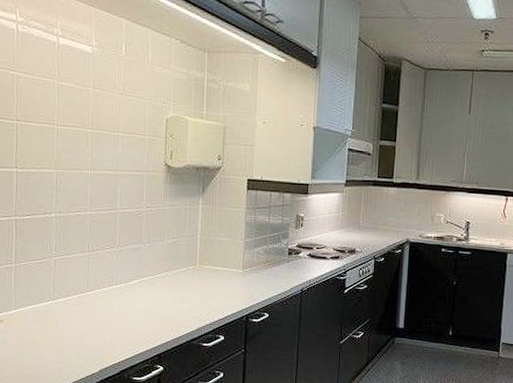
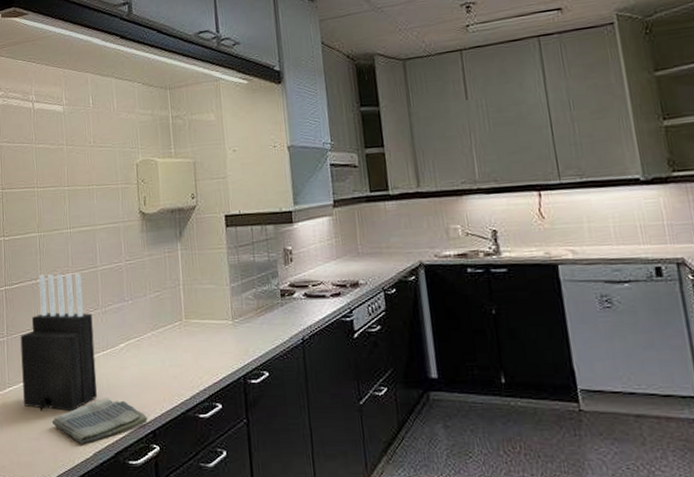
knife block: none [29,209,108,334] -> present [20,273,98,411]
dish towel: none [59,324,154,362] -> present [52,397,147,444]

